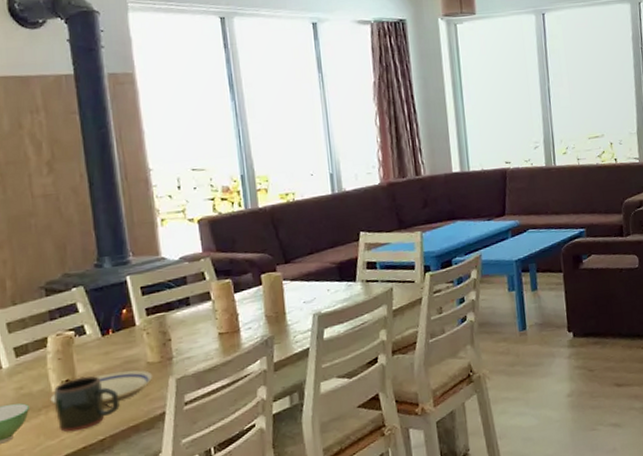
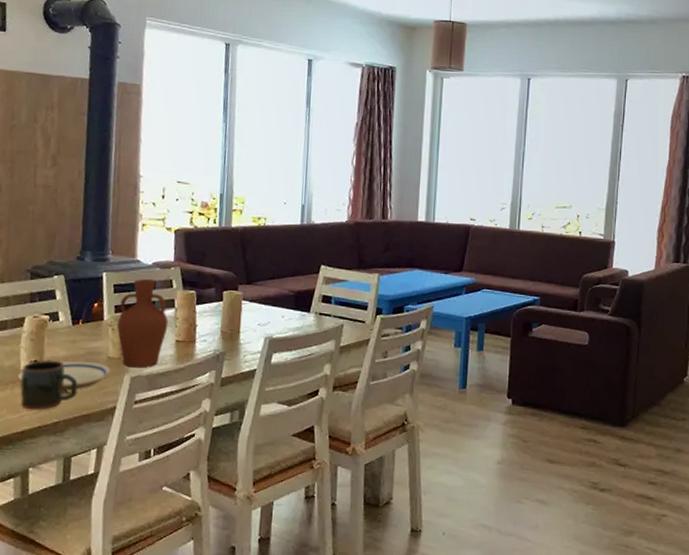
vase: none [151,274,208,369] -> present [117,278,169,368]

